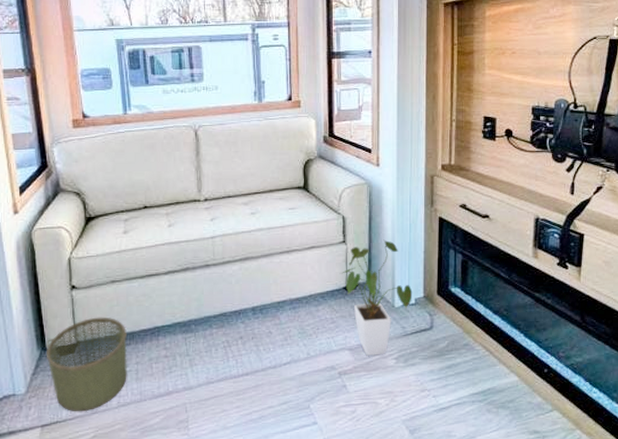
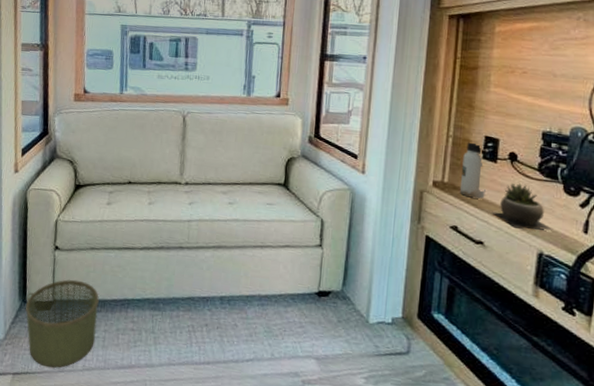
house plant: present [339,239,413,356] -> none [312,249,390,372]
water bottle: none [465,124,487,176] -> present [459,142,486,199]
succulent plant: none [494,157,546,198] -> present [492,183,554,231]

